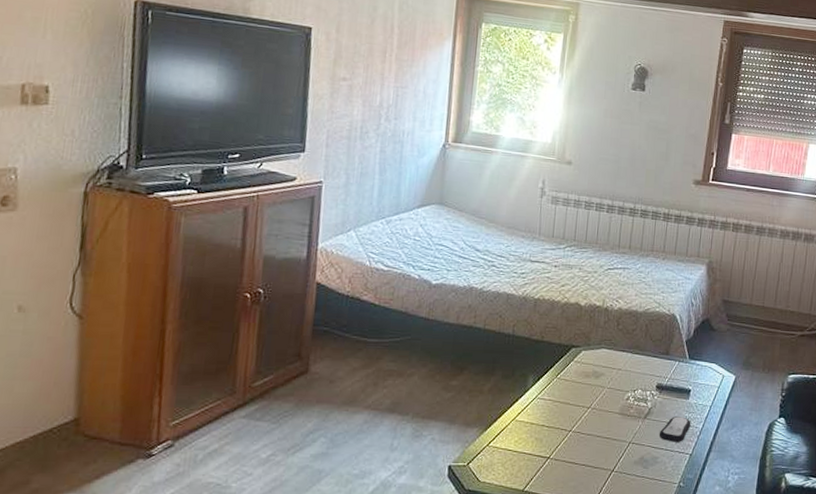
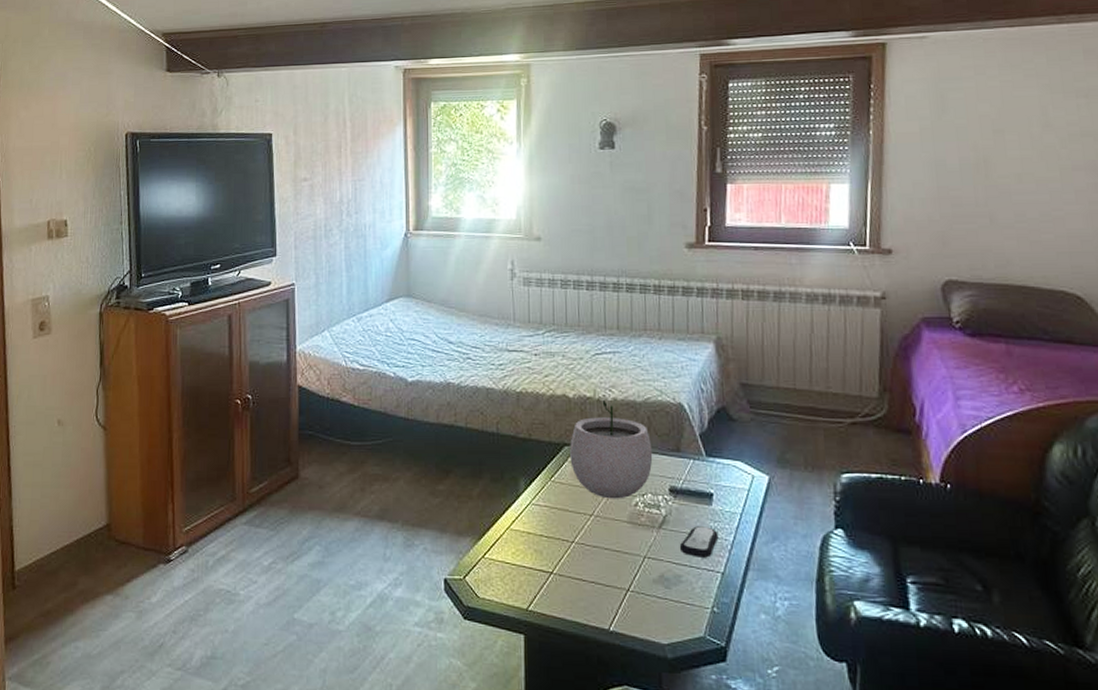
plant pot: none [576,307,647,394] -> present [570,398,653,499]

